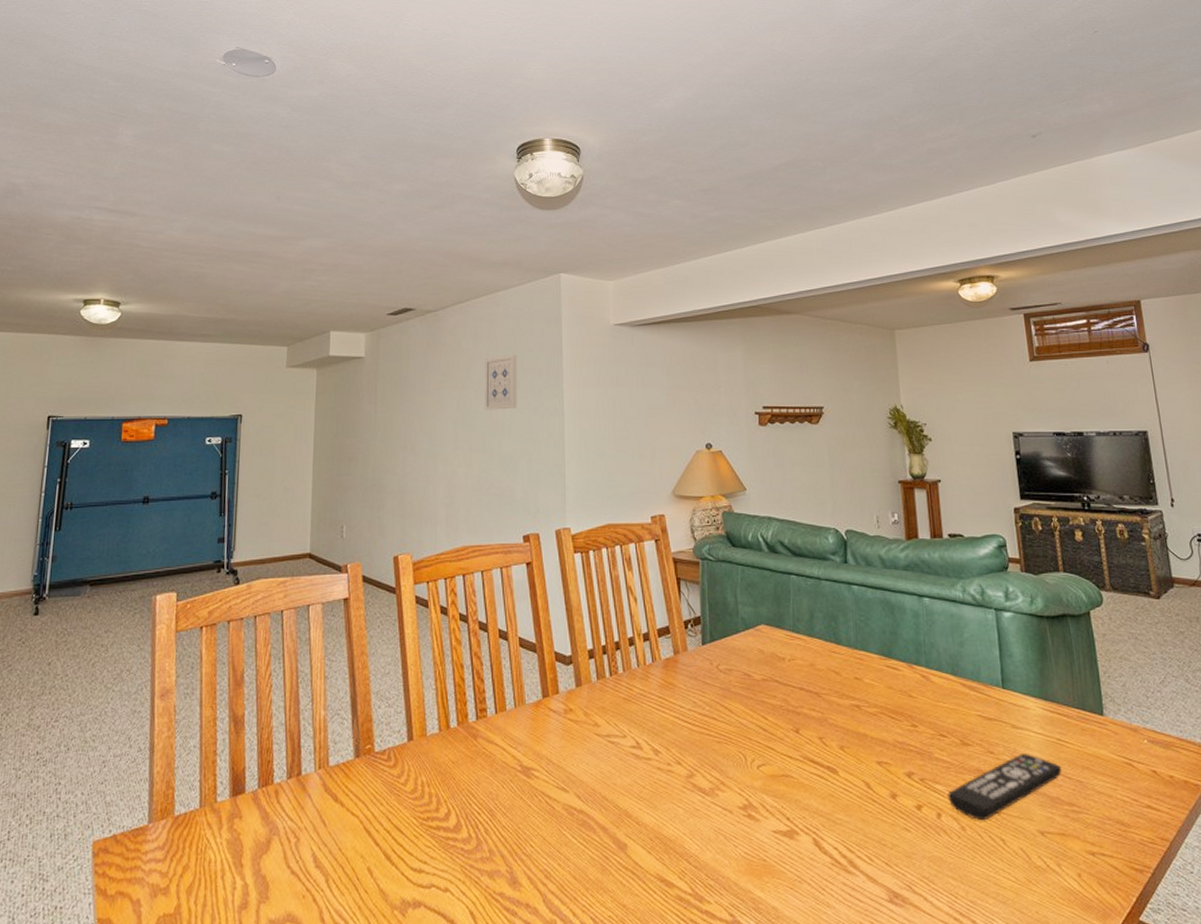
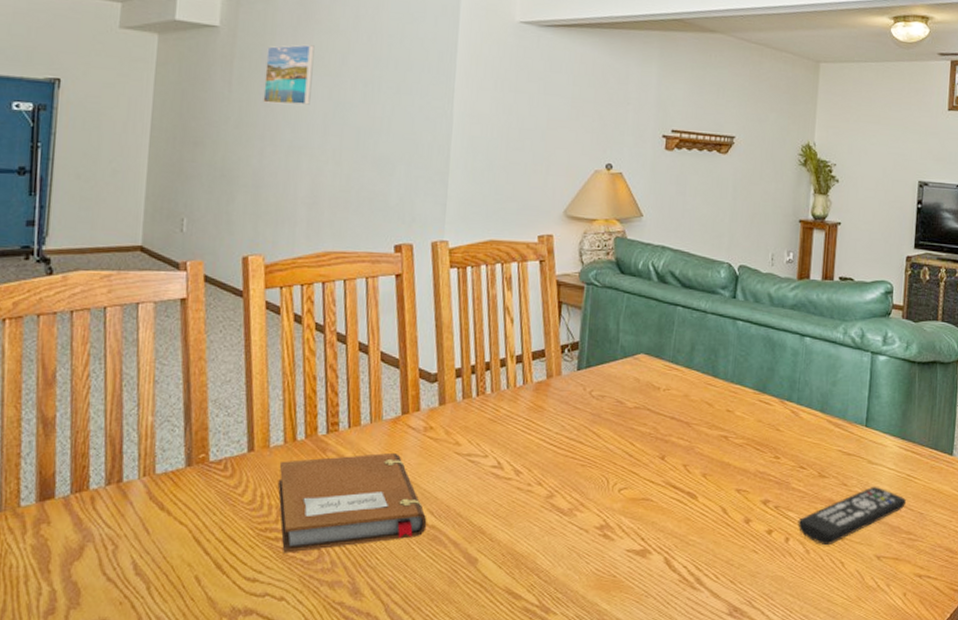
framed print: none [403,364,443,418] -> present [263,44,315,105]
notebook: none [436,736,575,843] -> present [277,452,427,553]
wall art: present [485,354,517,410] -> none [361,43,404,105]

